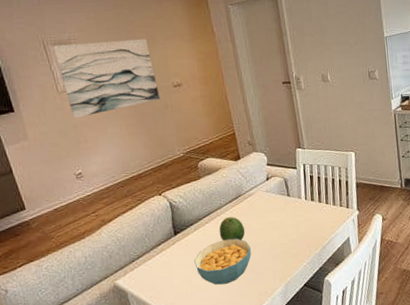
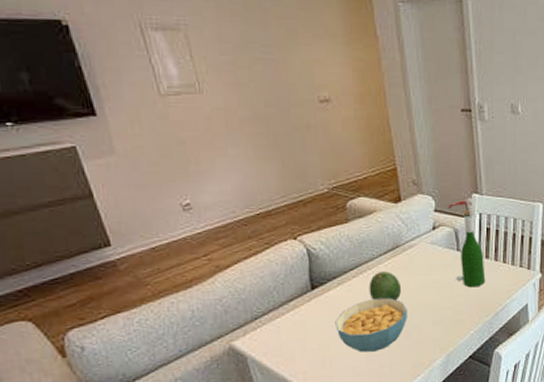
wall art: present [53,38,160,118] -> none [154,30,301,131]
wine bottle: none [277,152,313,226] -> present [447,198,486,288]

